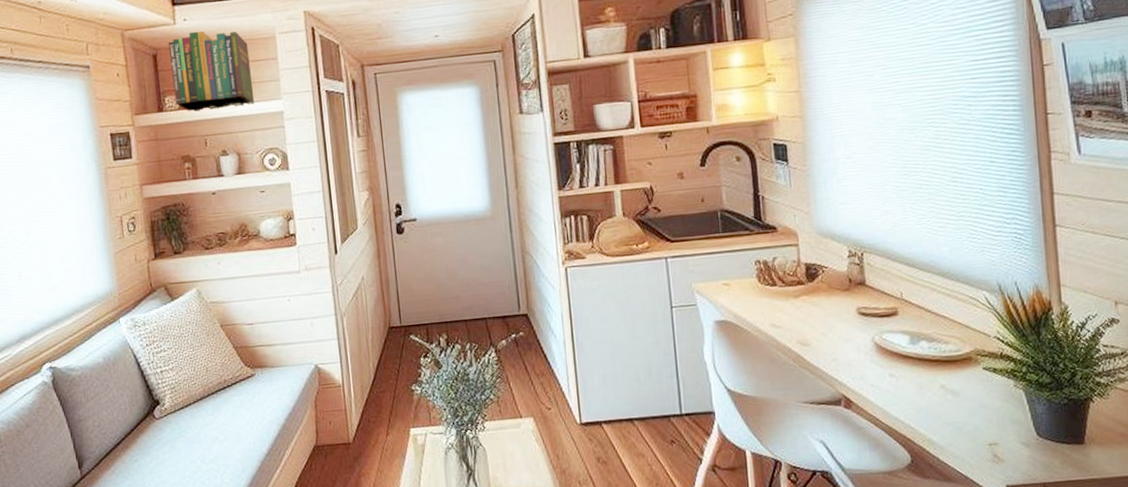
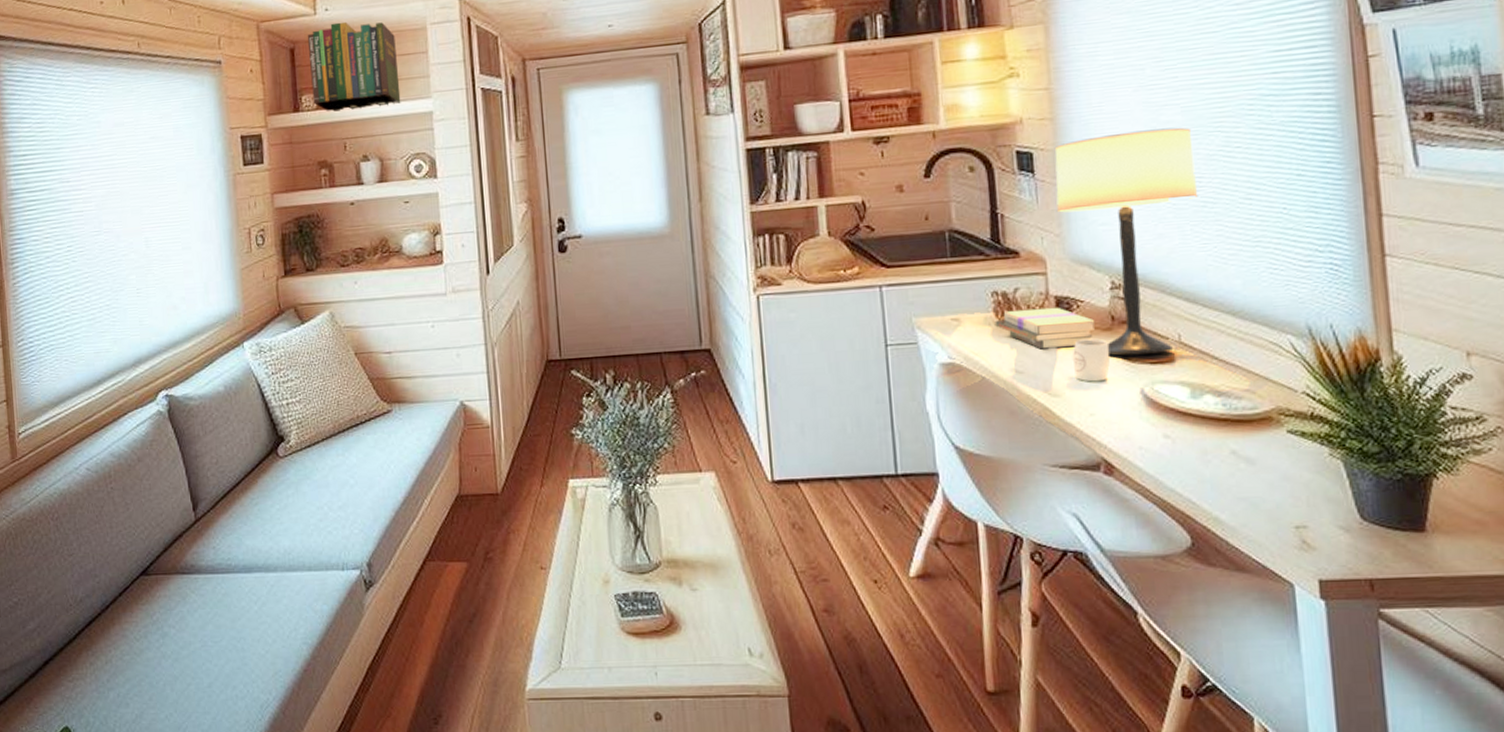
books: none [758,272,837,308] -> present [994,307,1096,350]
table lamp: none [803,123,916,311] -> present [1054,127,1199,356]
mug: none [818,297,848,333] -> present [1072,338,1110,382]

